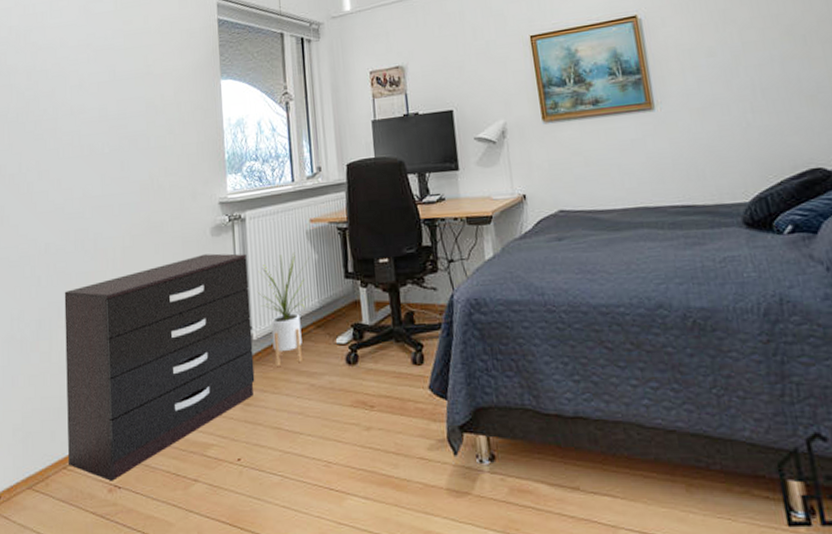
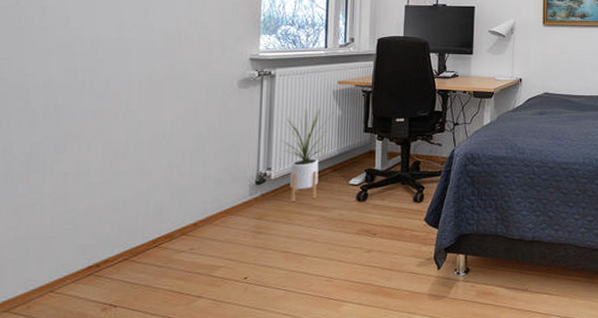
dresser: present [64,253,255,481] -> none [57,103,273,301]

